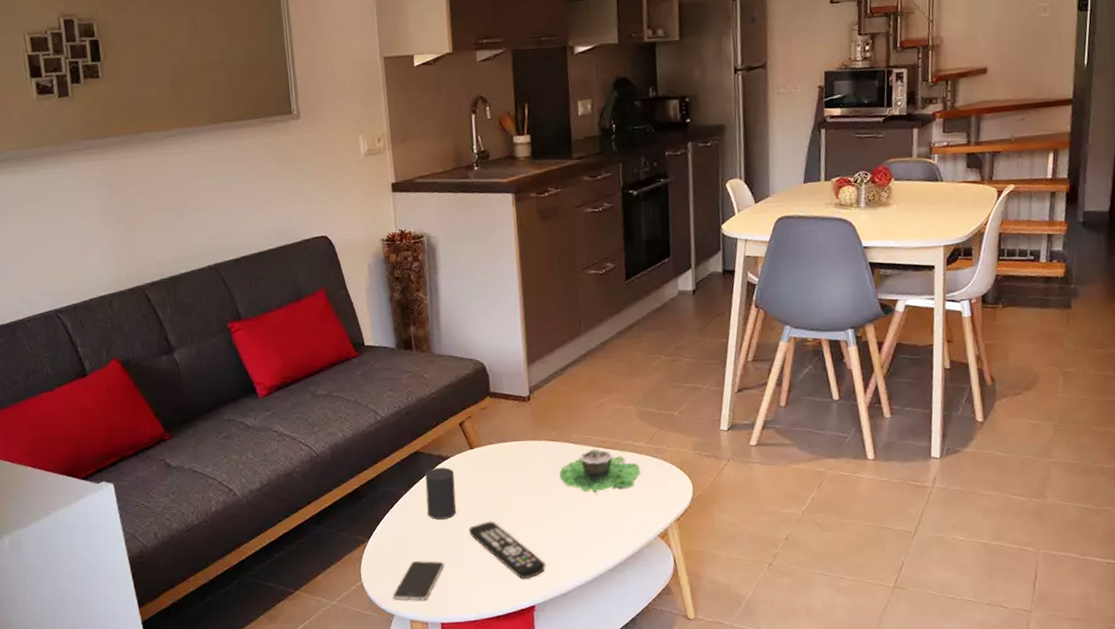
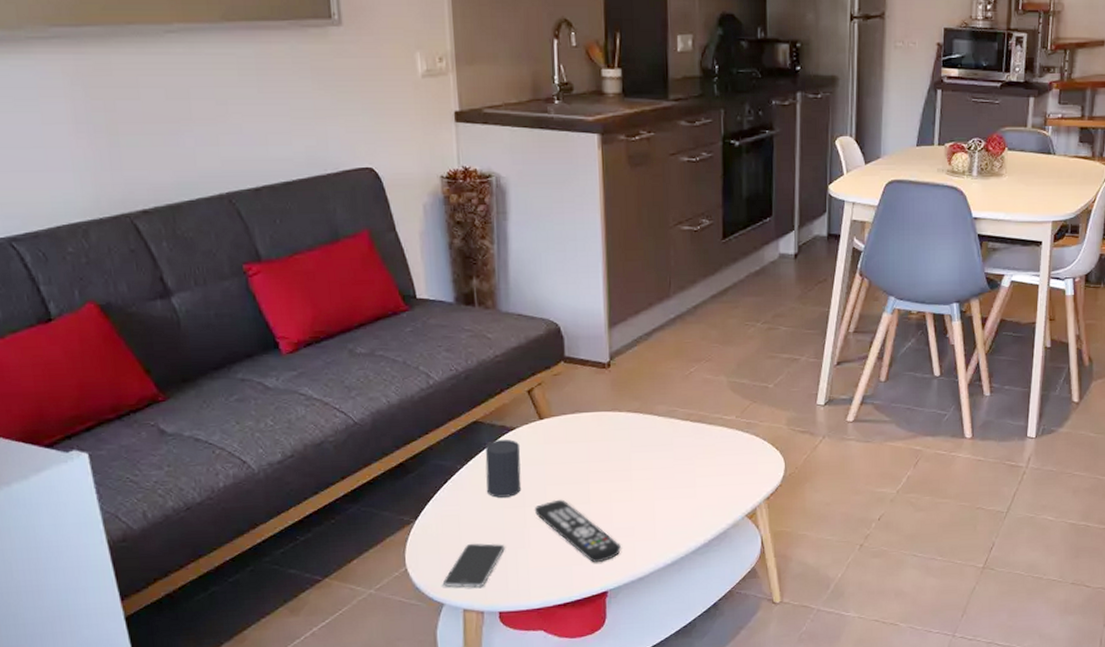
succulent planter: present [559,449,641,494] -> none [640,422,730,471]

